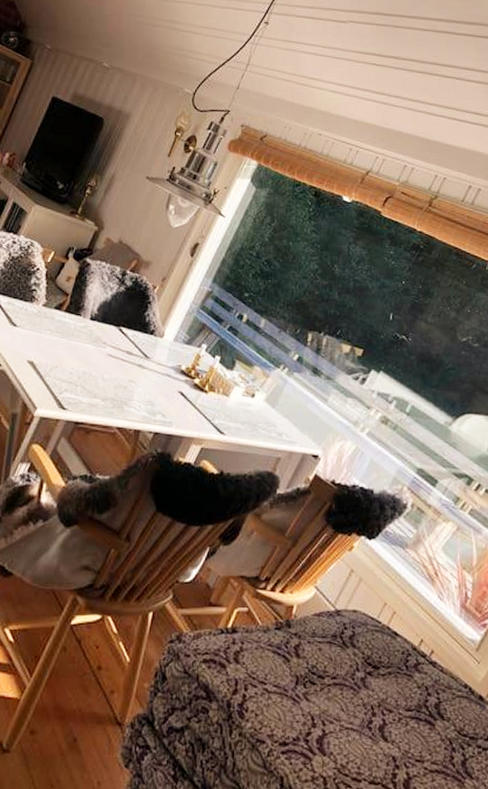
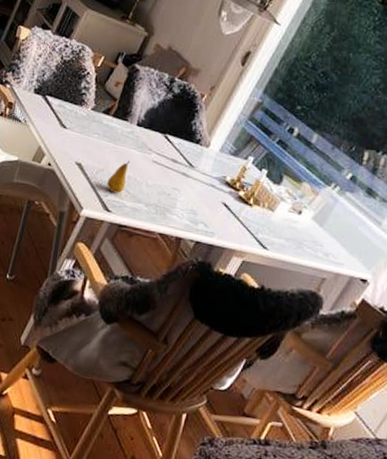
fruit: none [61,355,85,390] -> present [107,160,131,194]

